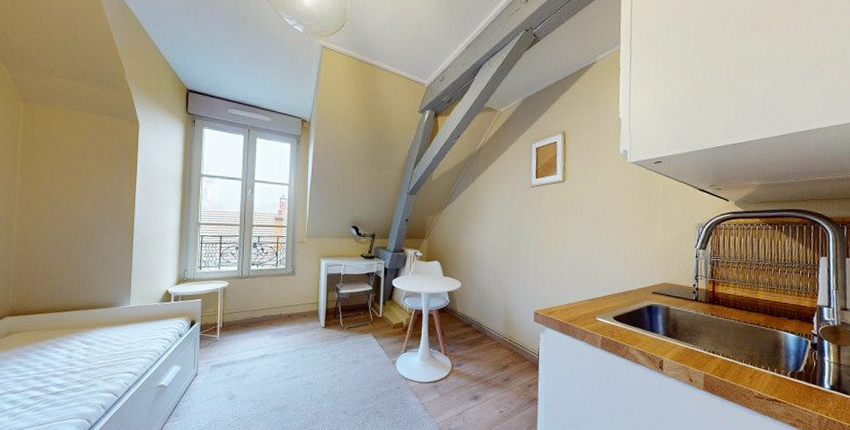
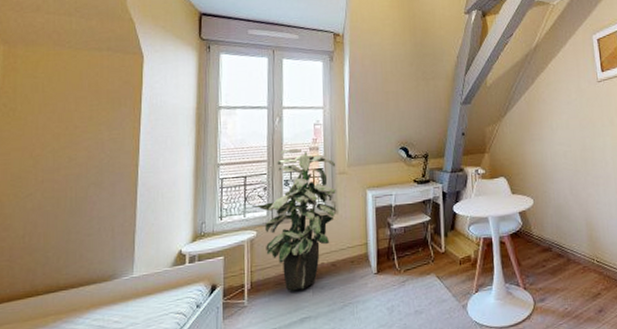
indoor plant: none [229,216,296,333] -> present [257,148,337,291]

